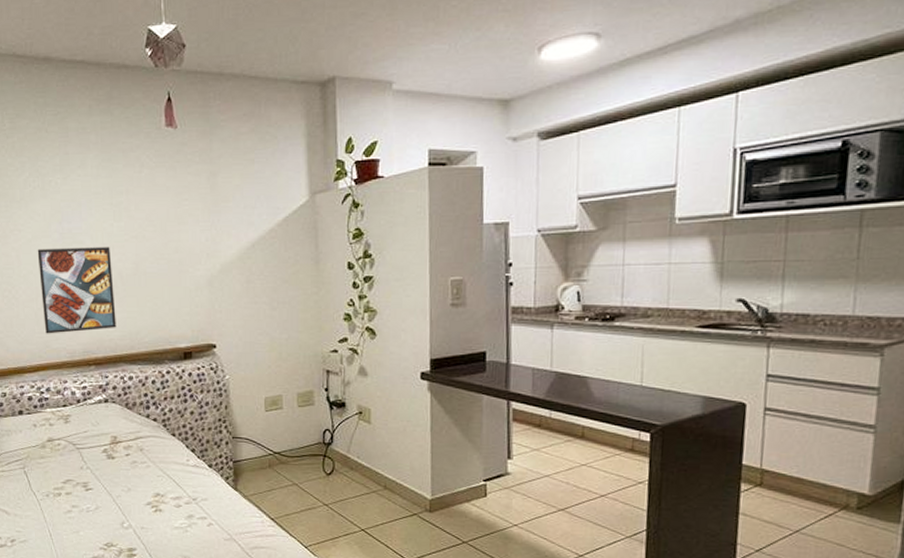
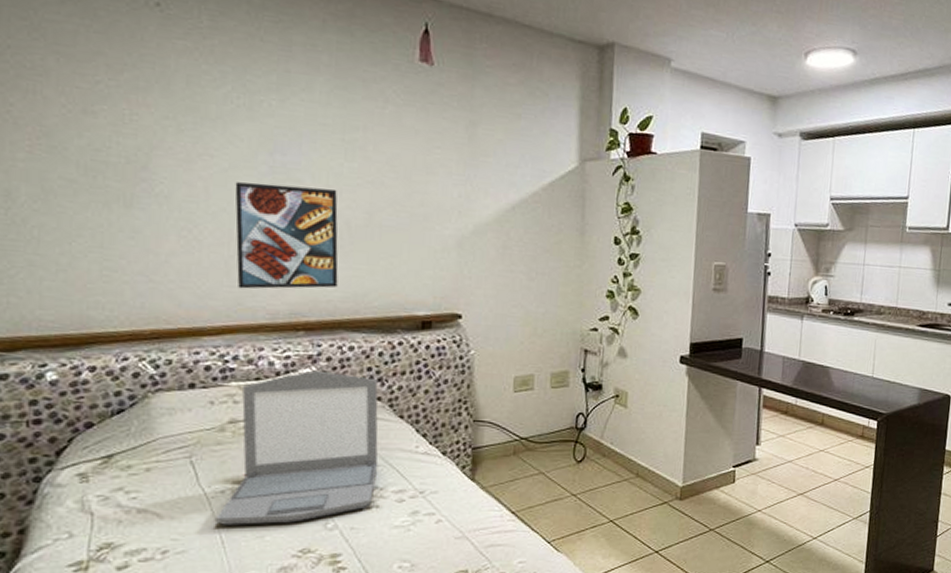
laptop: none [45,398,159,522] -> present [216,371,379,525]

